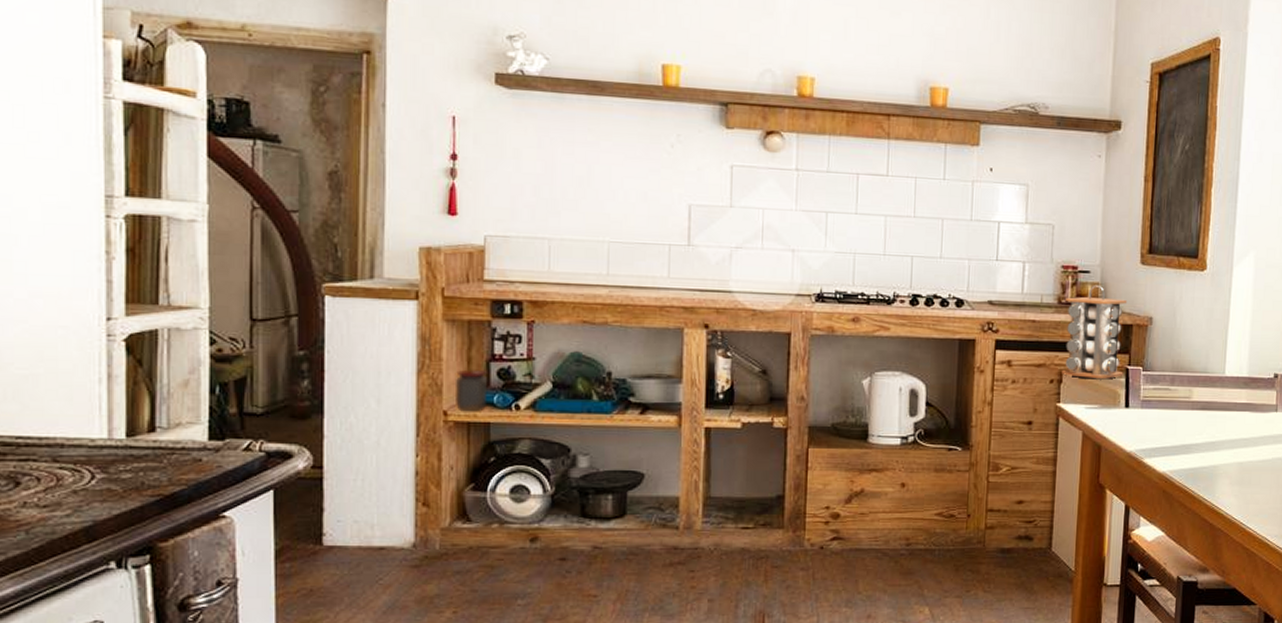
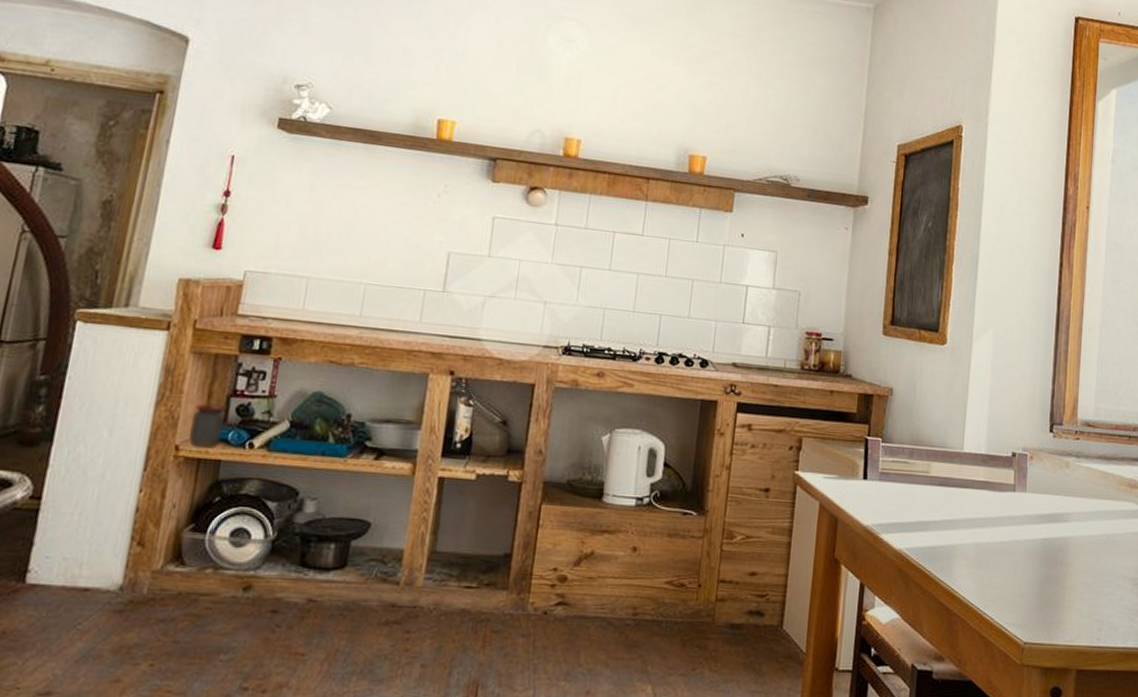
spice rack: present [1062,284,1128,380] -> none [801,352,869,449]

